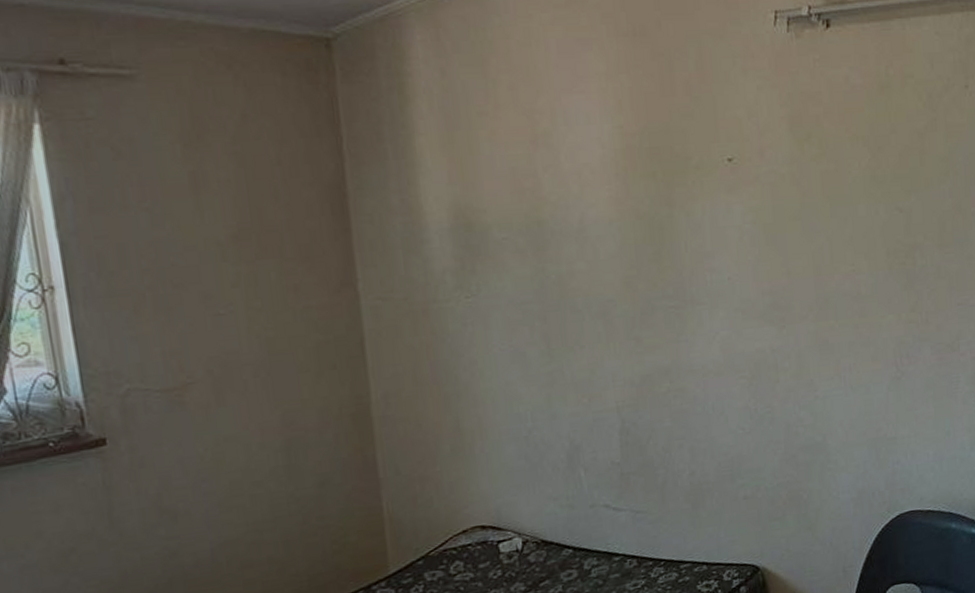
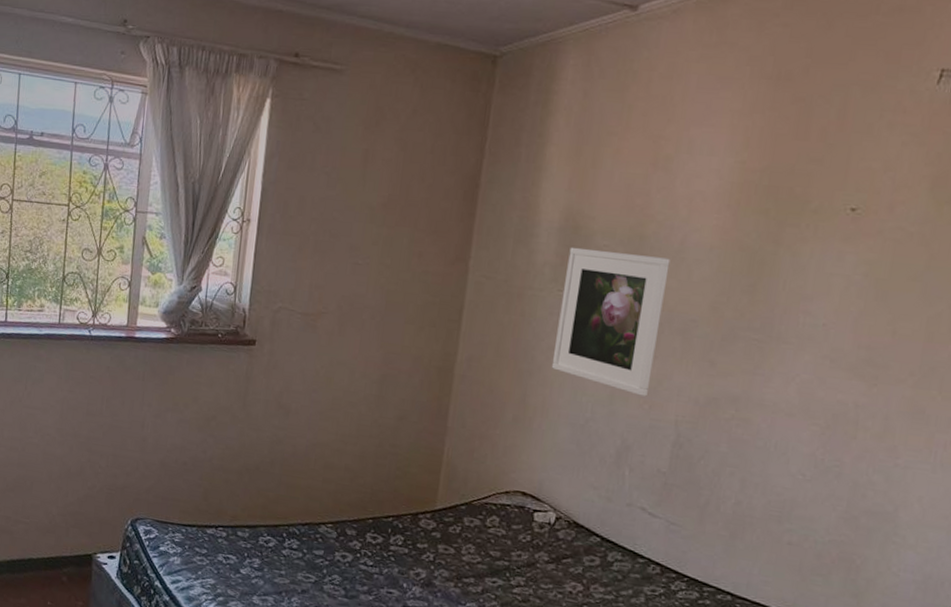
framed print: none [467,240,584,391] -> present [551,247,671,397]

